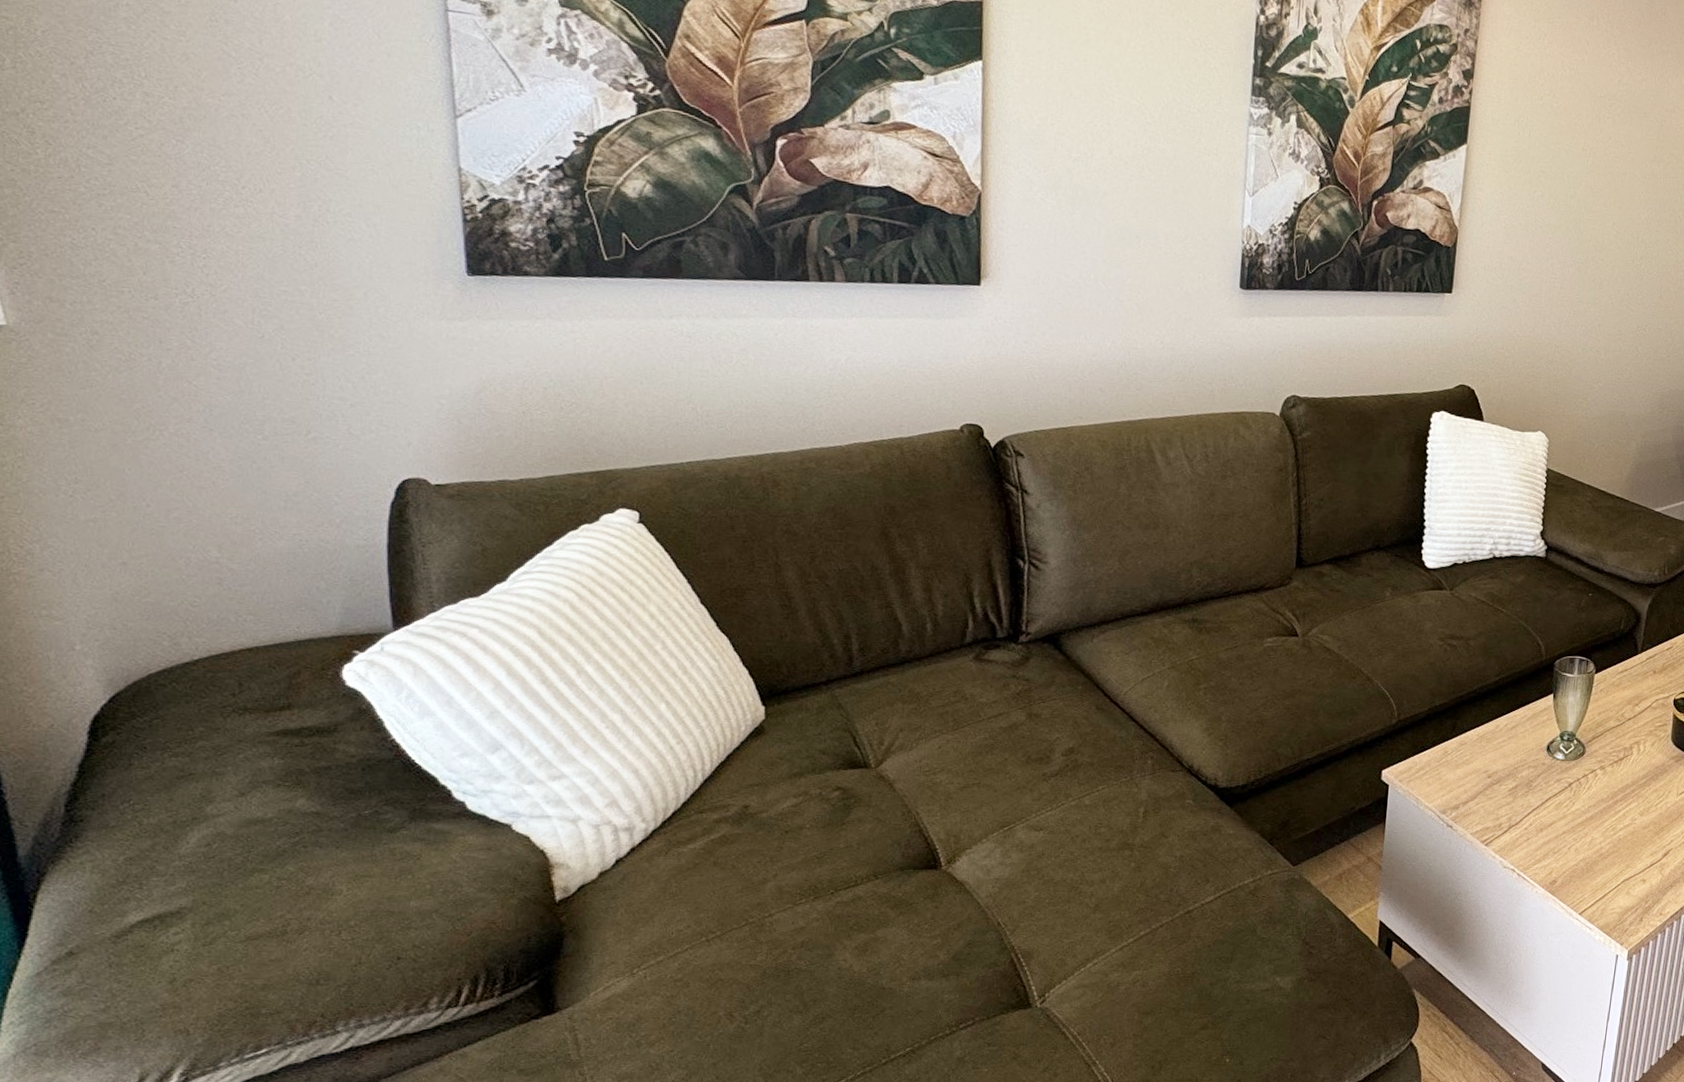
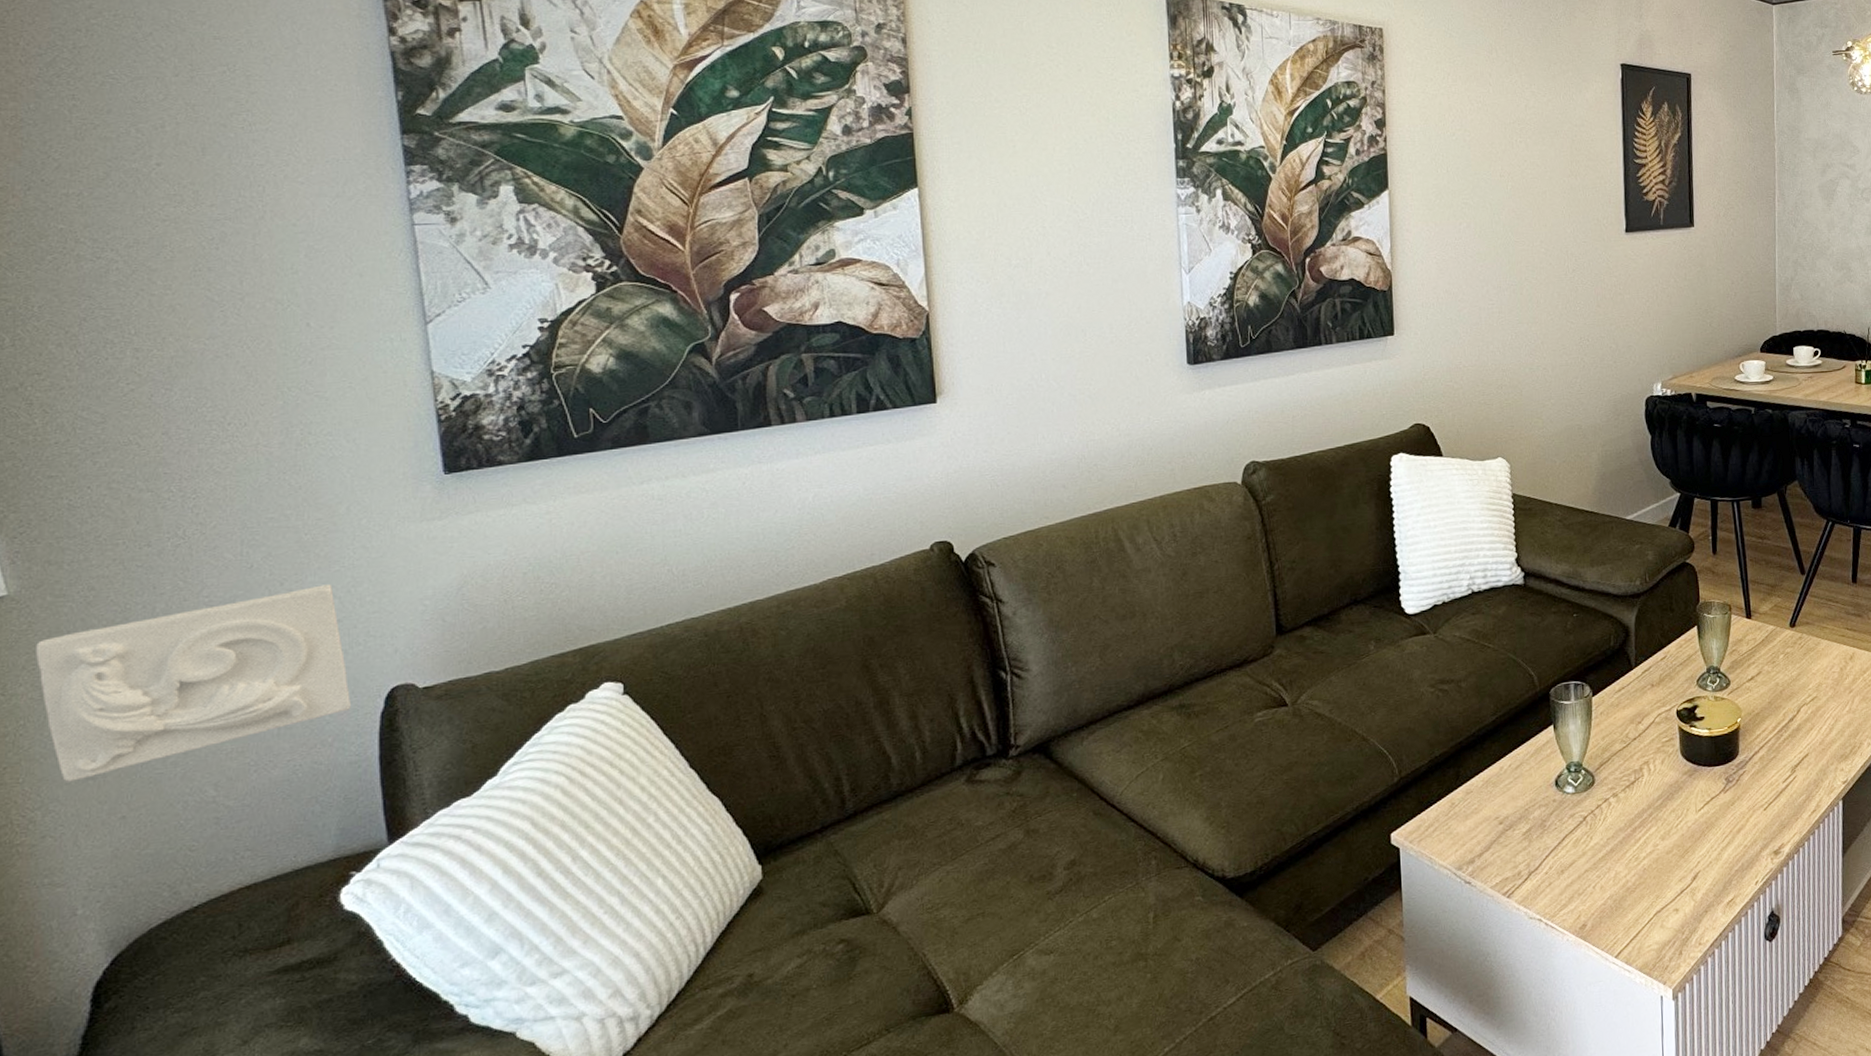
wall ornament: none [36,366,360,521] -> present [36,584,351,782]

